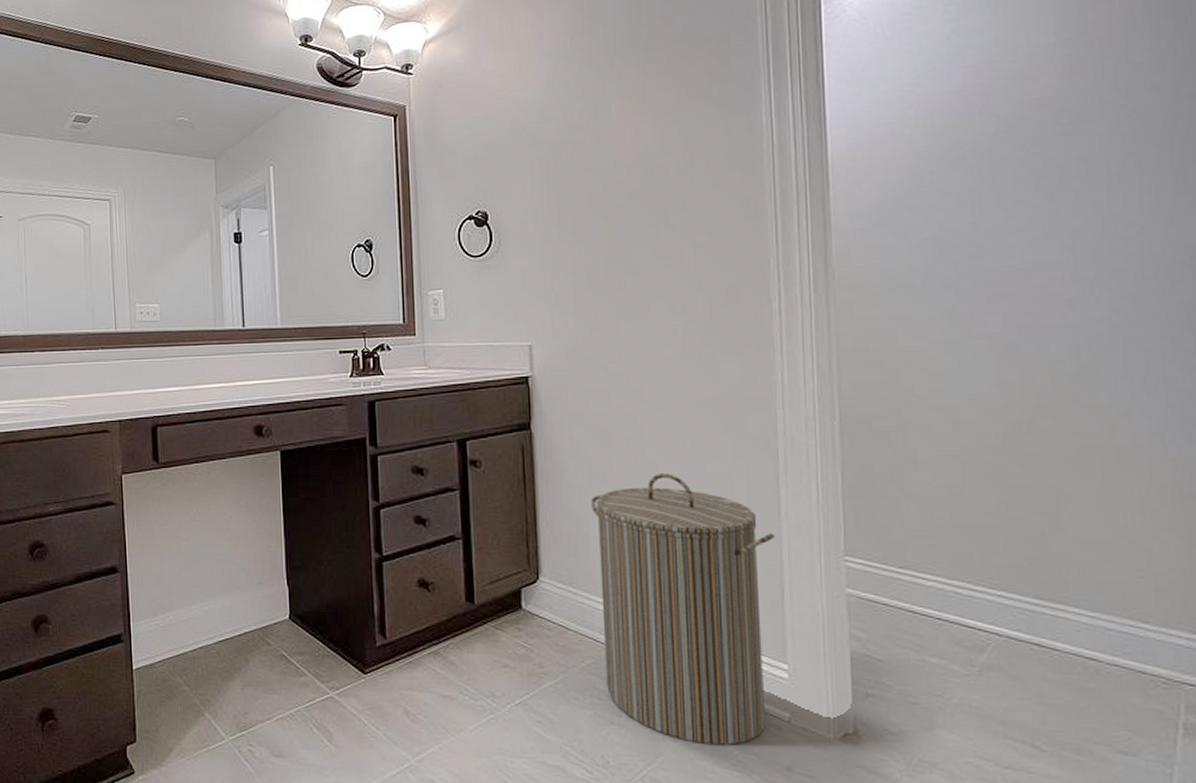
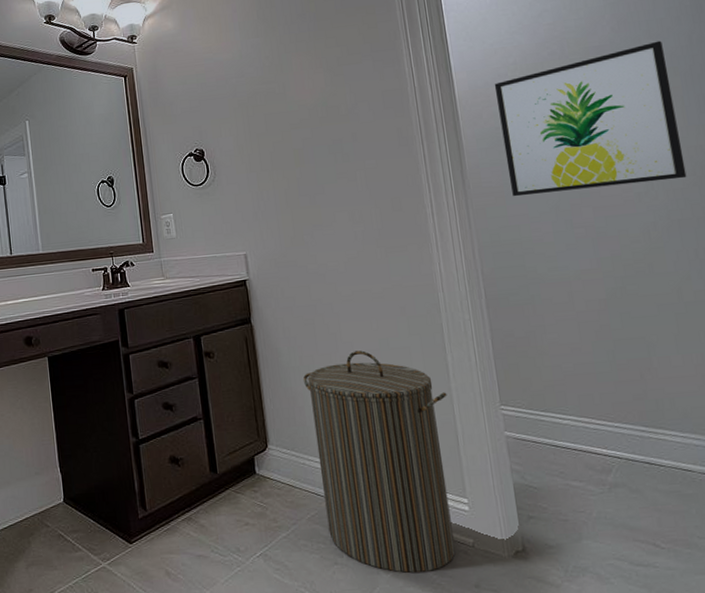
wall art: none [883,93,1144,294] -> present [494,40,687,197]

